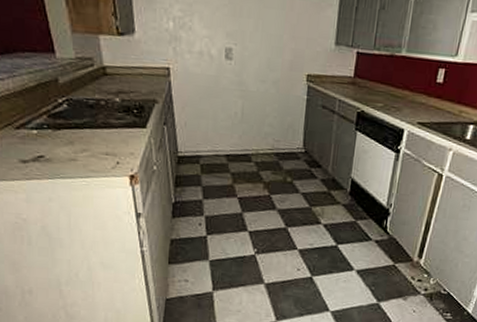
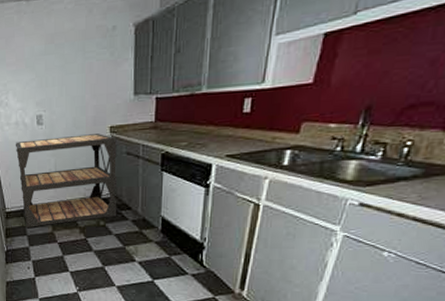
shelving unit: none [196,75,313,178] -> present [15,134,117,227]

